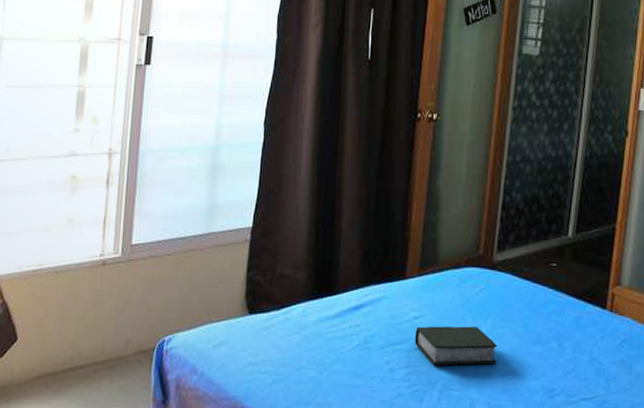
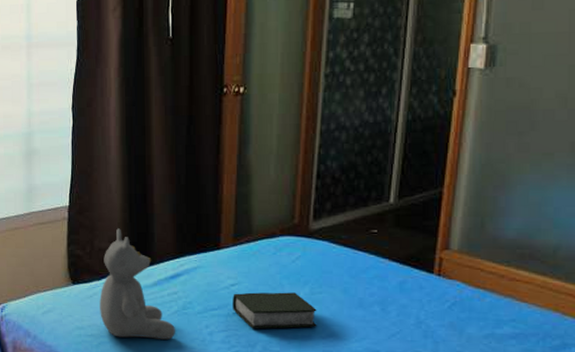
teddy bear: none [276,253,355,377] -> present [99,228,175,340]

